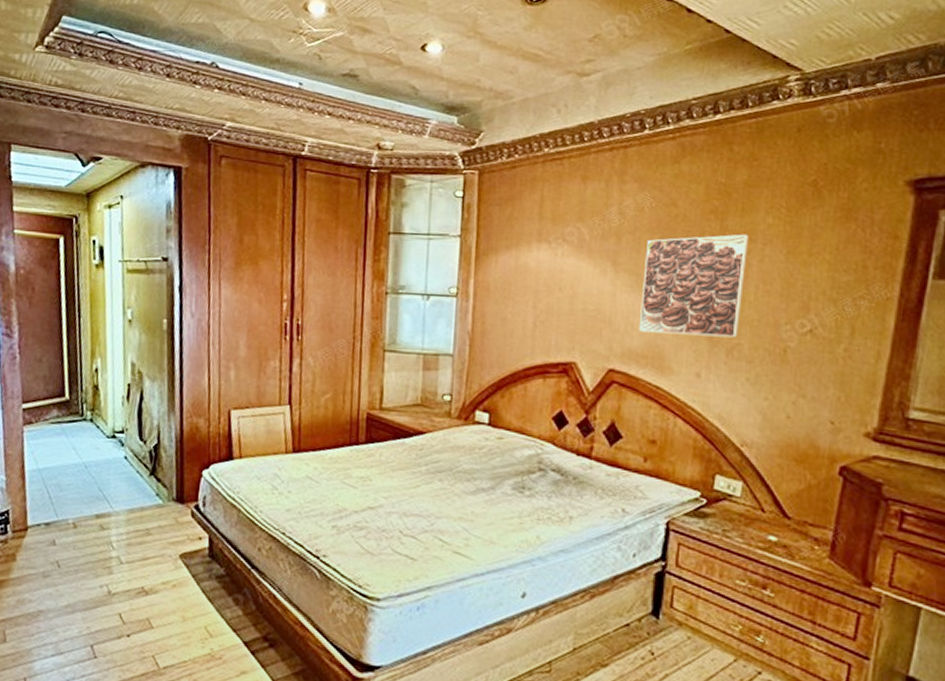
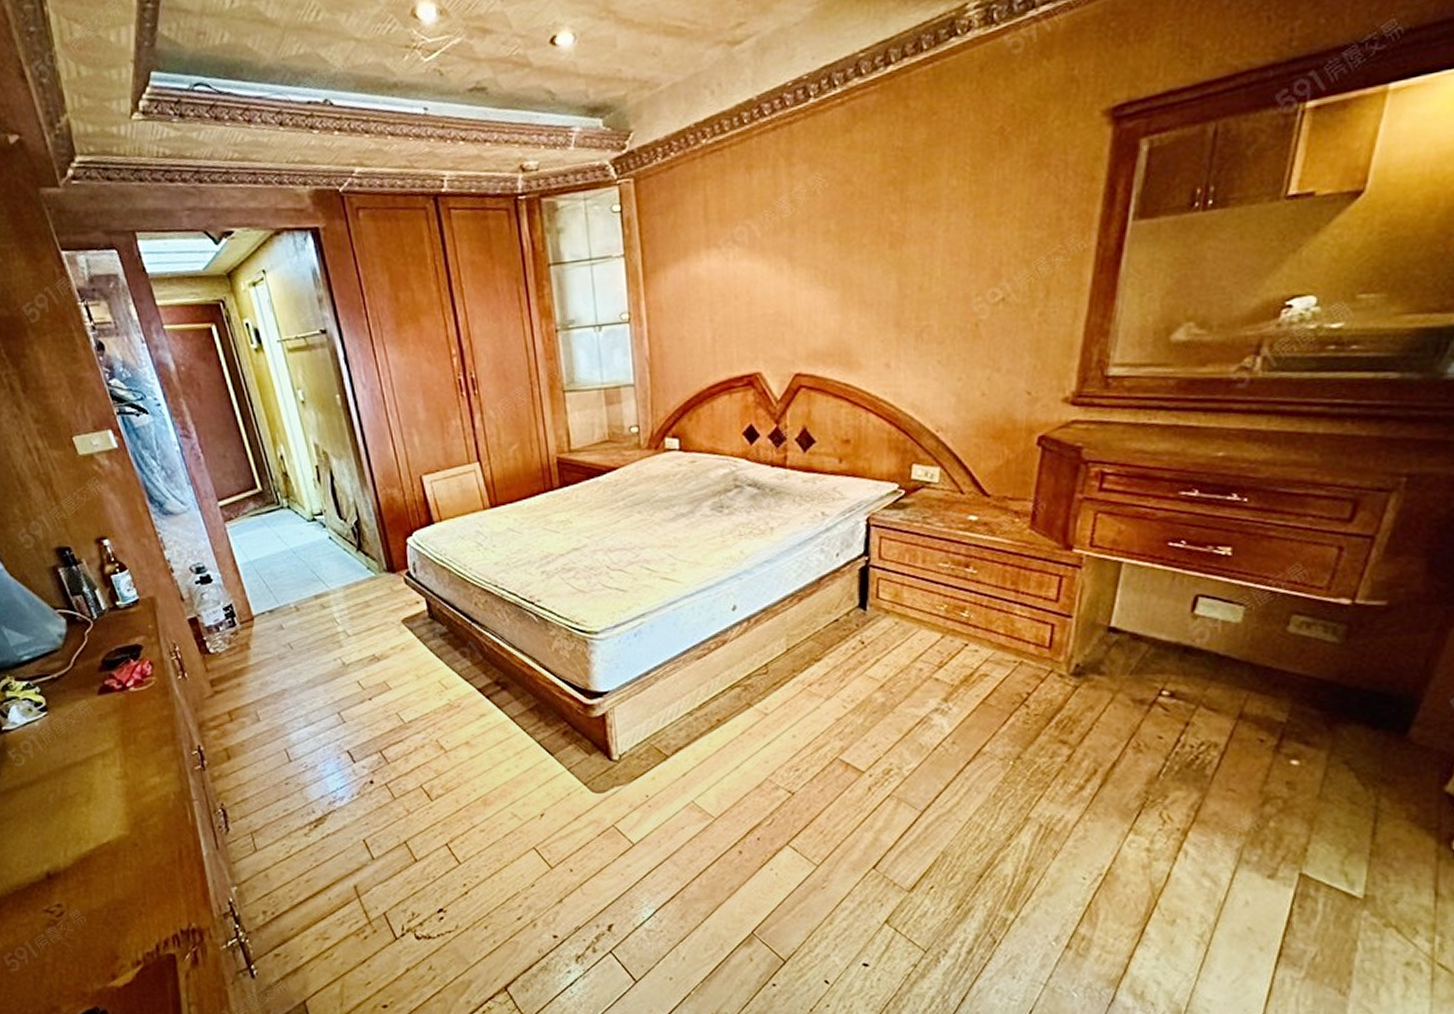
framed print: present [638,234,749,338] -> none [822,202,932,329]

